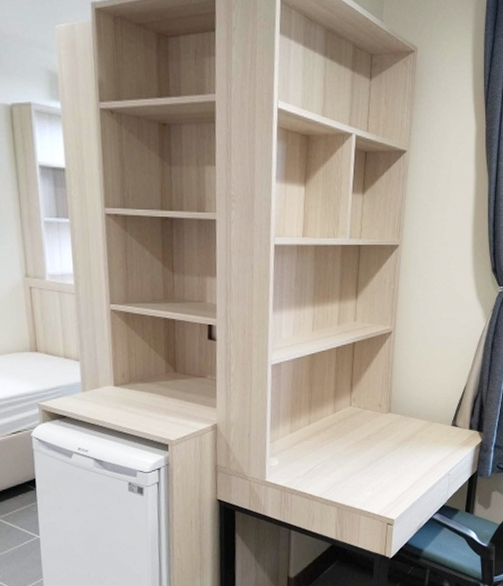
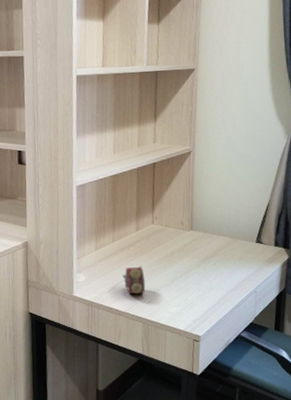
alarm clock: none [318,449,341,479] -> present [122,266,146,295]

